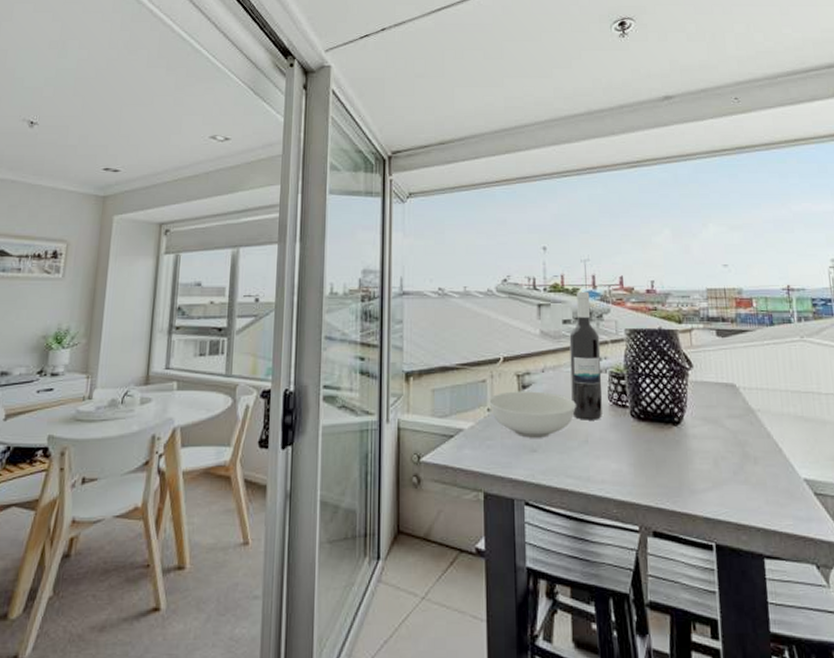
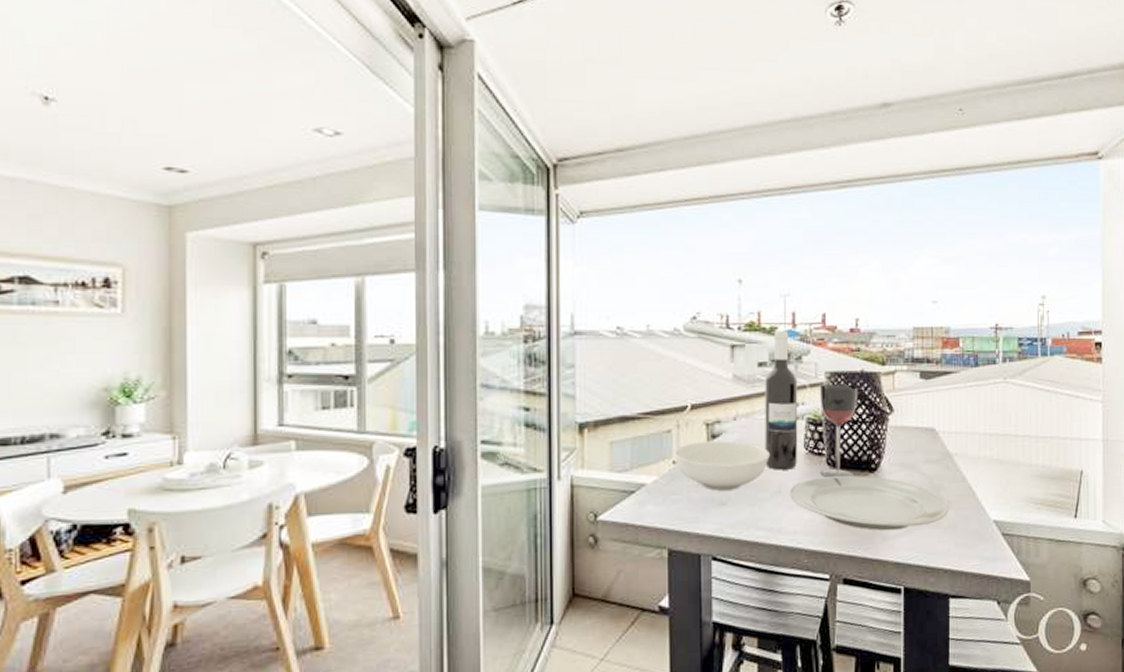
plate: none [597,427,756,485] -> present [790,475,949,531]
wineglass: none [620,340,659,430] -> present [819,384,858,478]

